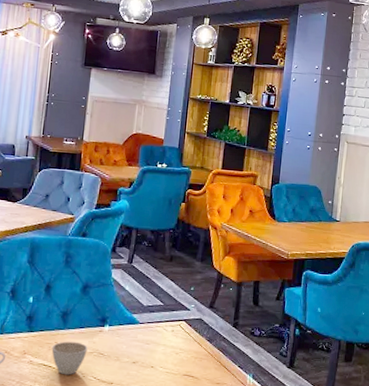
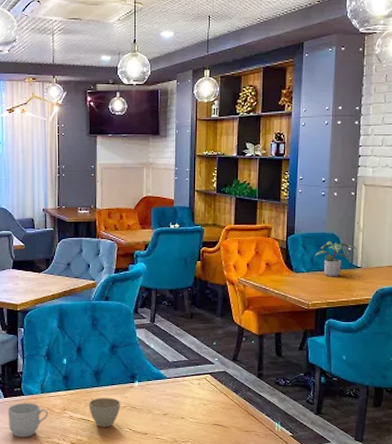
potted plant: none [296,193,337,229] -> present [314,241,357,277]

